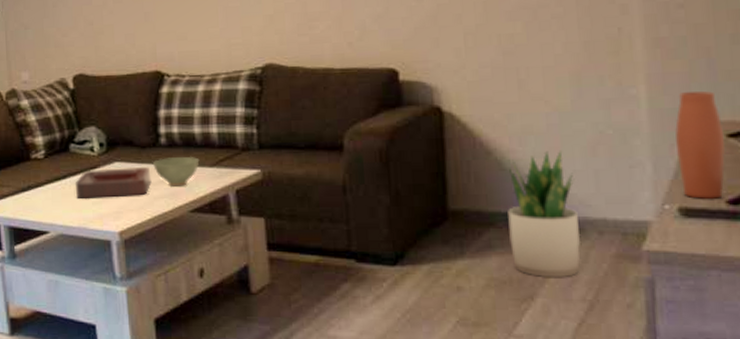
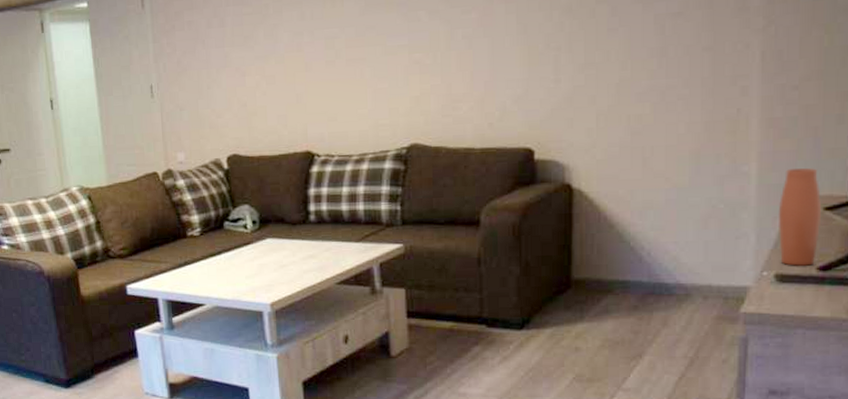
decorative tray: present [75,166,152,200] -> none [229,242,301,274]
bowl: present [152,156,200,187] -> none [302,232,347,261]
planter: present [508,151,582,277] -> none [625,224,688,337]

